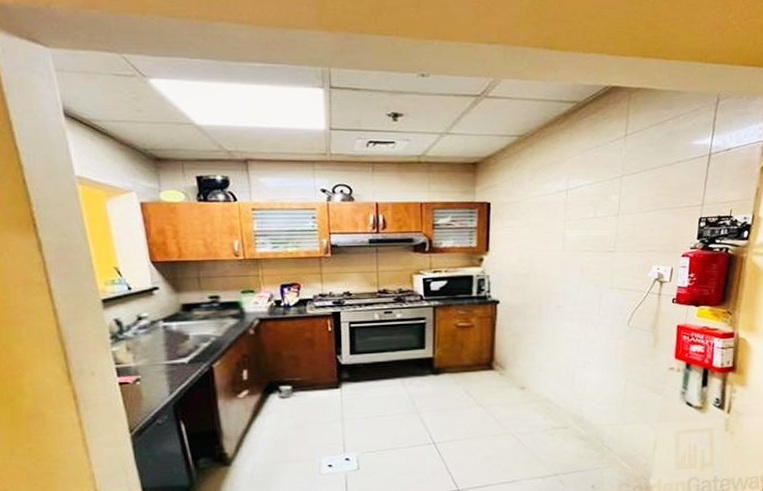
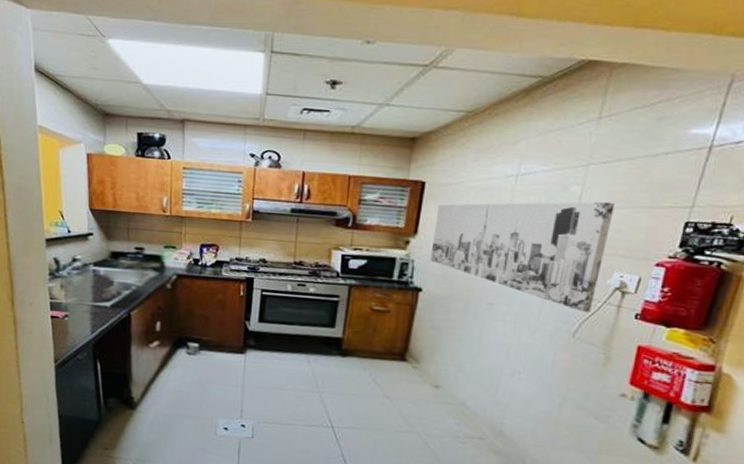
wall art: none [503,206,646,303] -> present [430,201,615,313]

